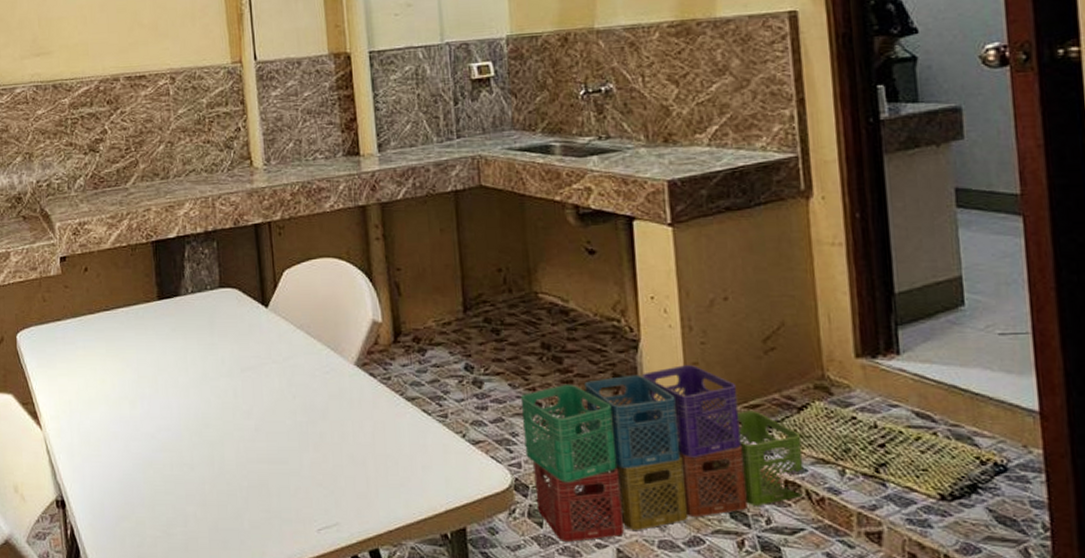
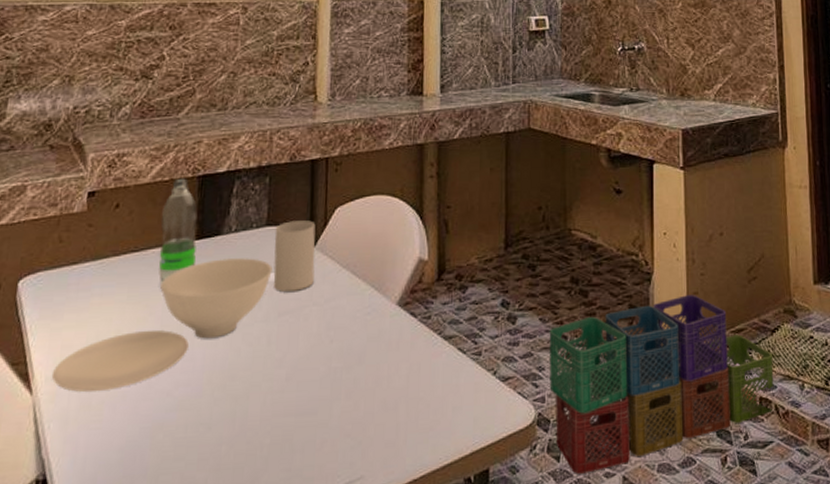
plate: none [55,381,164,431] -> present [51,330,189,393]
bottle: none [124,244,160,340] -> present [159,178,198,284]
bowl: none [133,316,230,390] -> present [160,257,273,339]
cup: none [228,283,271,349] -> present [273,220,316,292]

